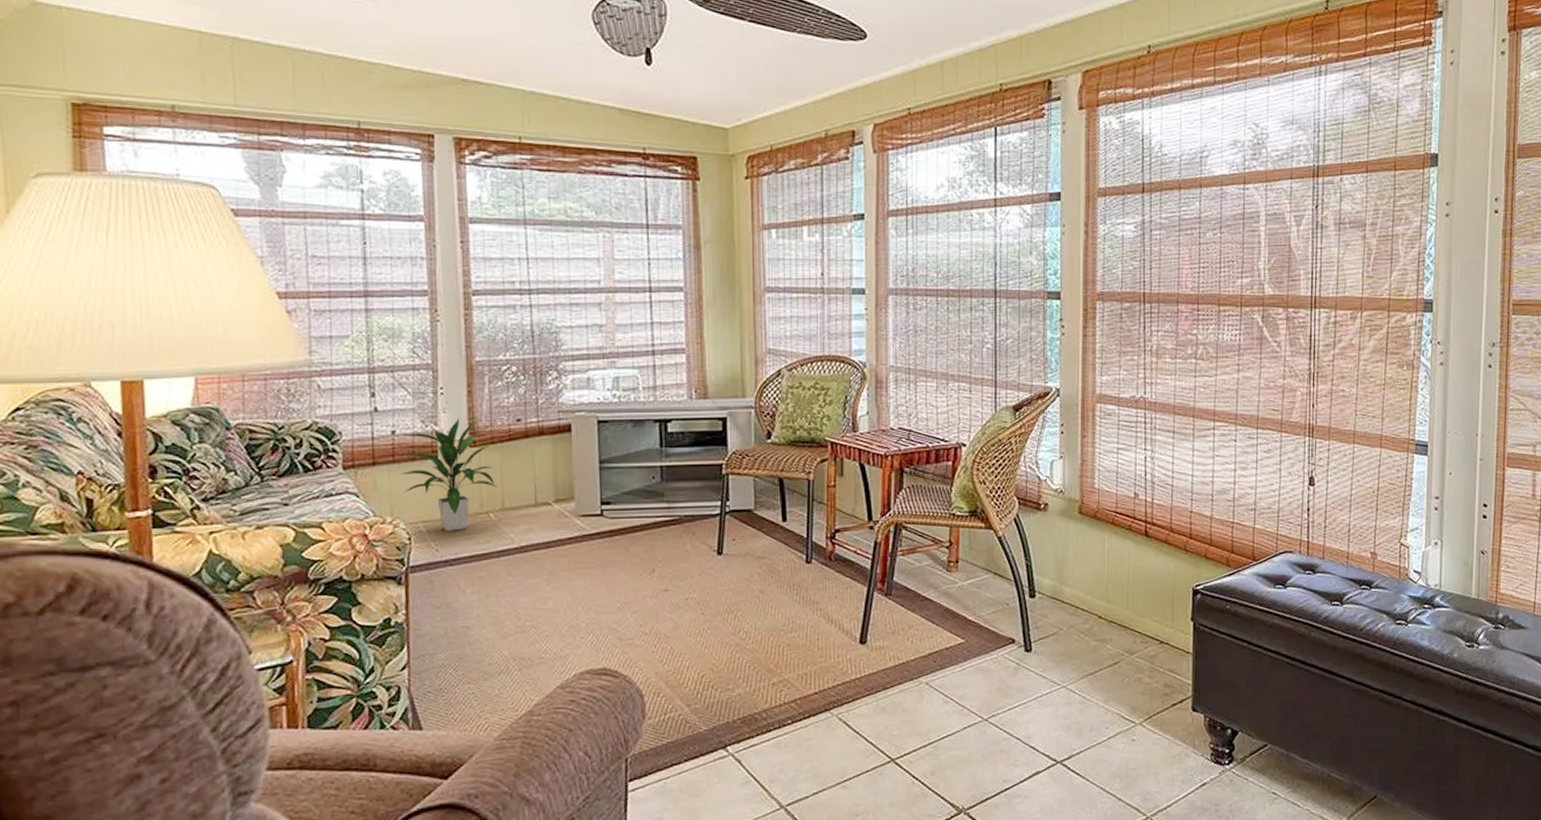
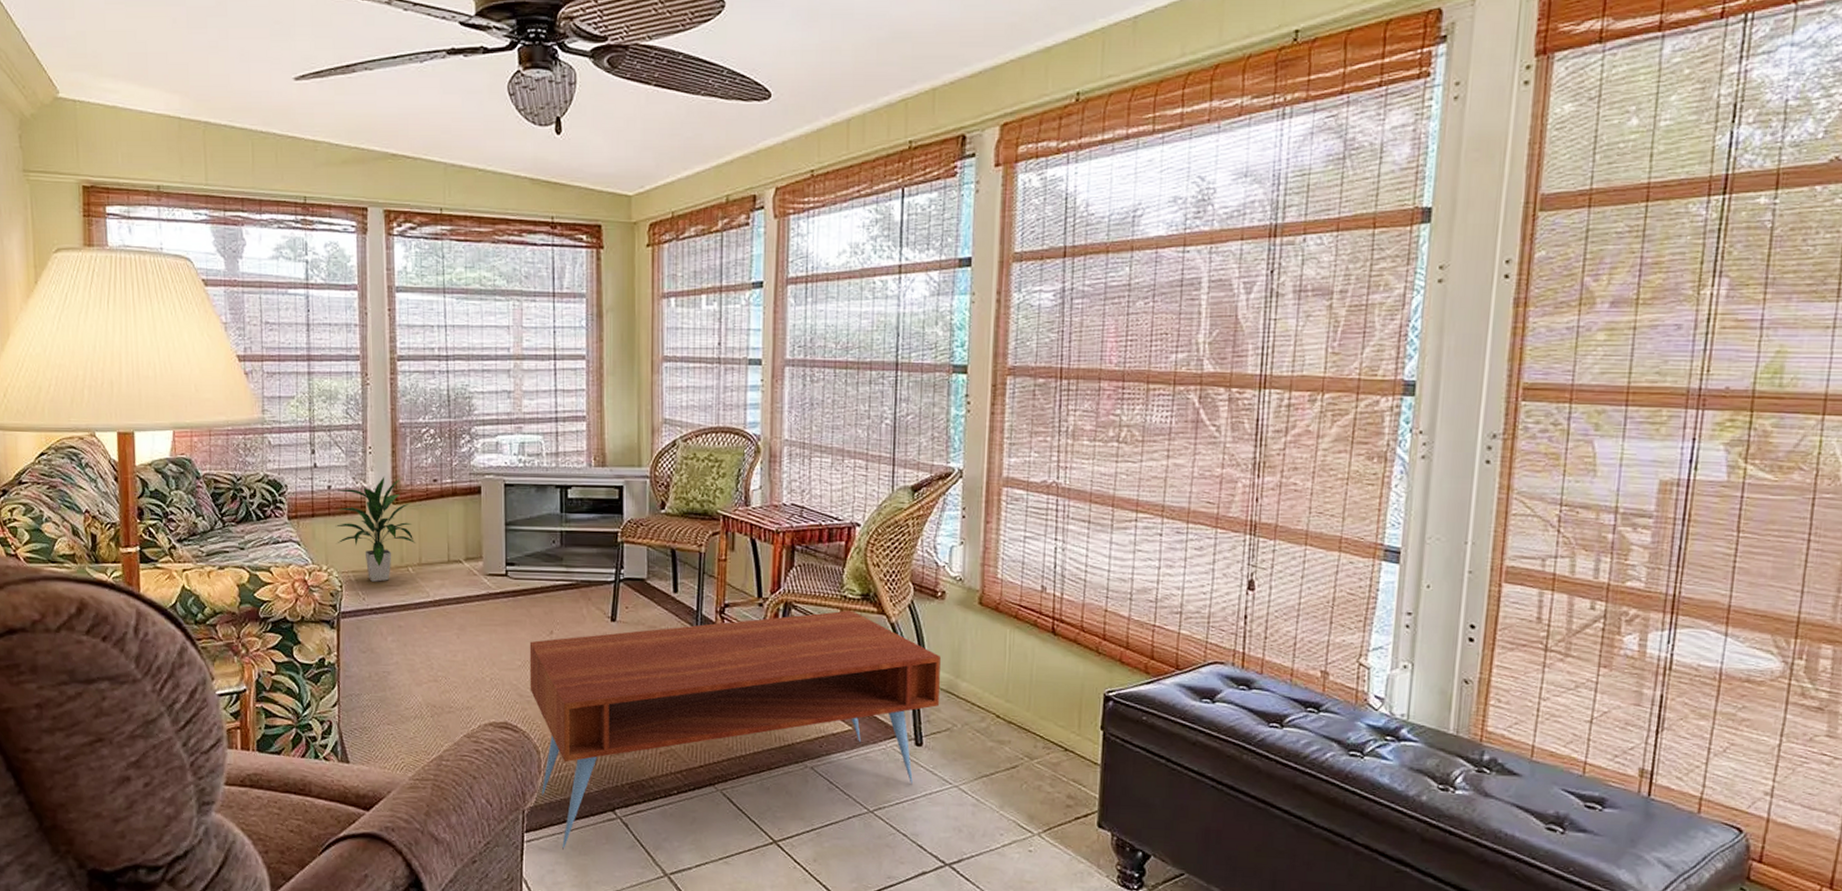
coffee table: none [629,527,1045,796] -> present [529,610,941,851]

